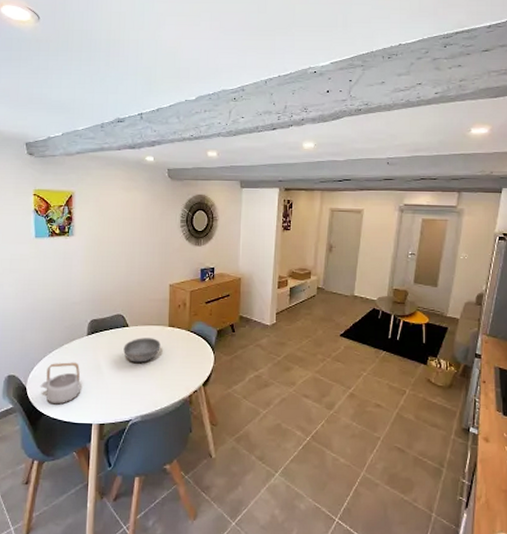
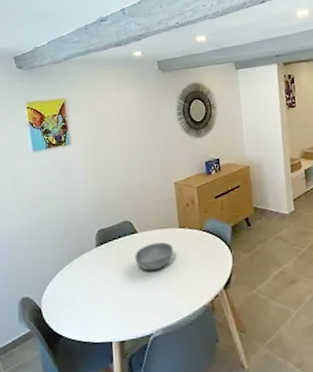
teapot: present [40,362,81,405] -> none [54,277,96,325]

